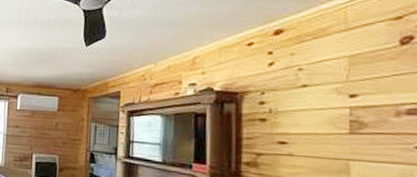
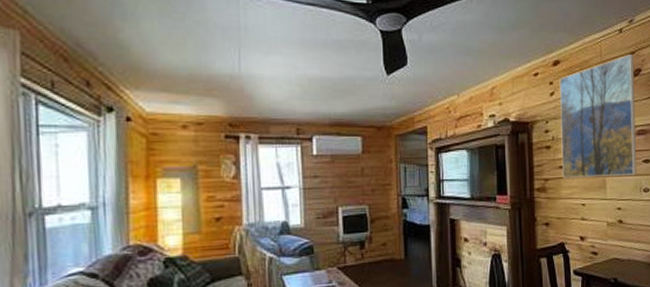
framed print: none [281,20,405,163] -> present [559,54,637,178]

